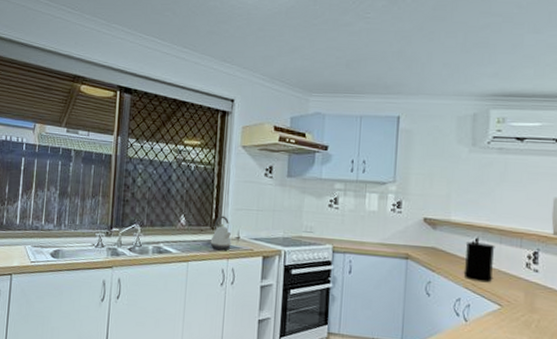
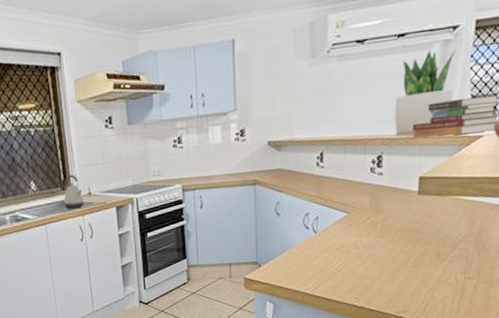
canister: present [463,242,495,283] -> none [310,155,340,195]

